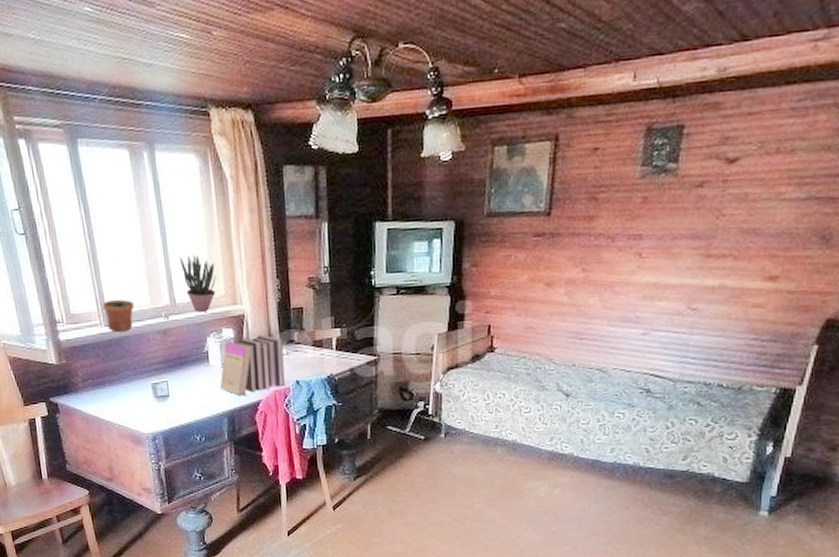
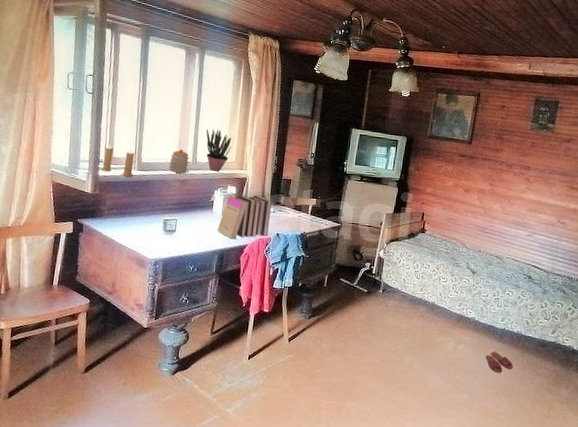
candle: none [58,298,100,338] -> present [101,144,135,178]
planter: present [102,299,134,333] -> none [139,151,164,178]
jar: none [142,289,167,323] -> present [168,149,189,174]
slippers: none [591,492,630,518] -> present [485,352,513,373]

